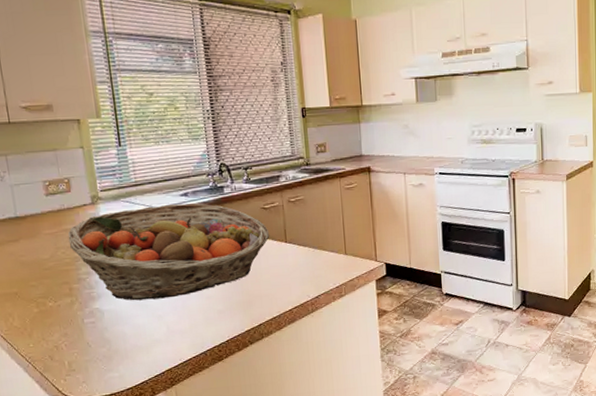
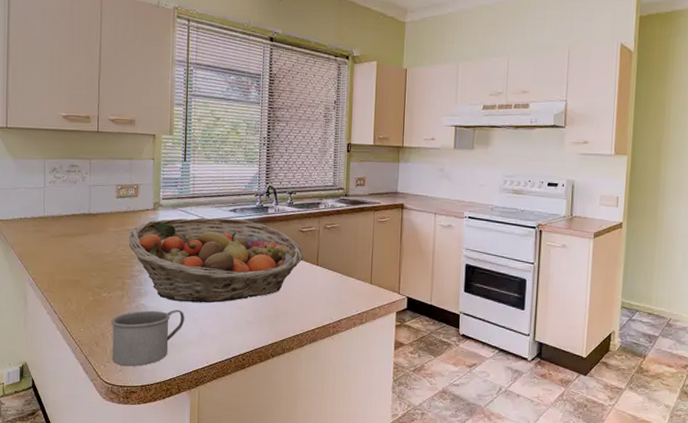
mug: none [63,309,149,378] -> present [110,309,185,367]

